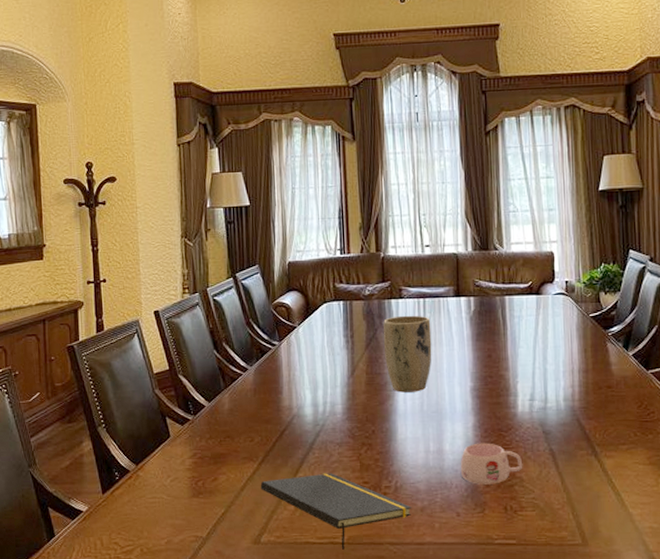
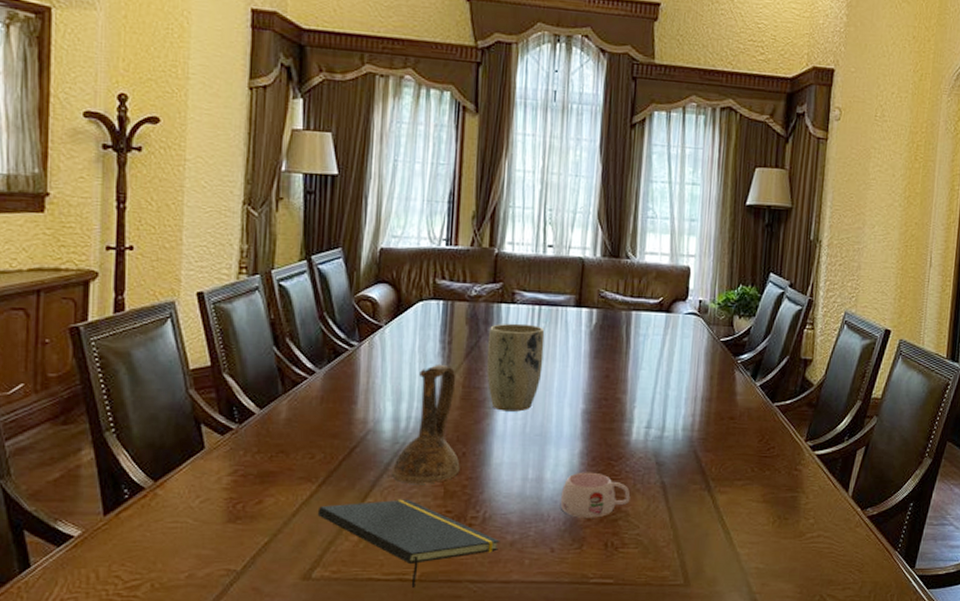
pitcher: none [315,355,371,459] -> present [391,364,460,484]

